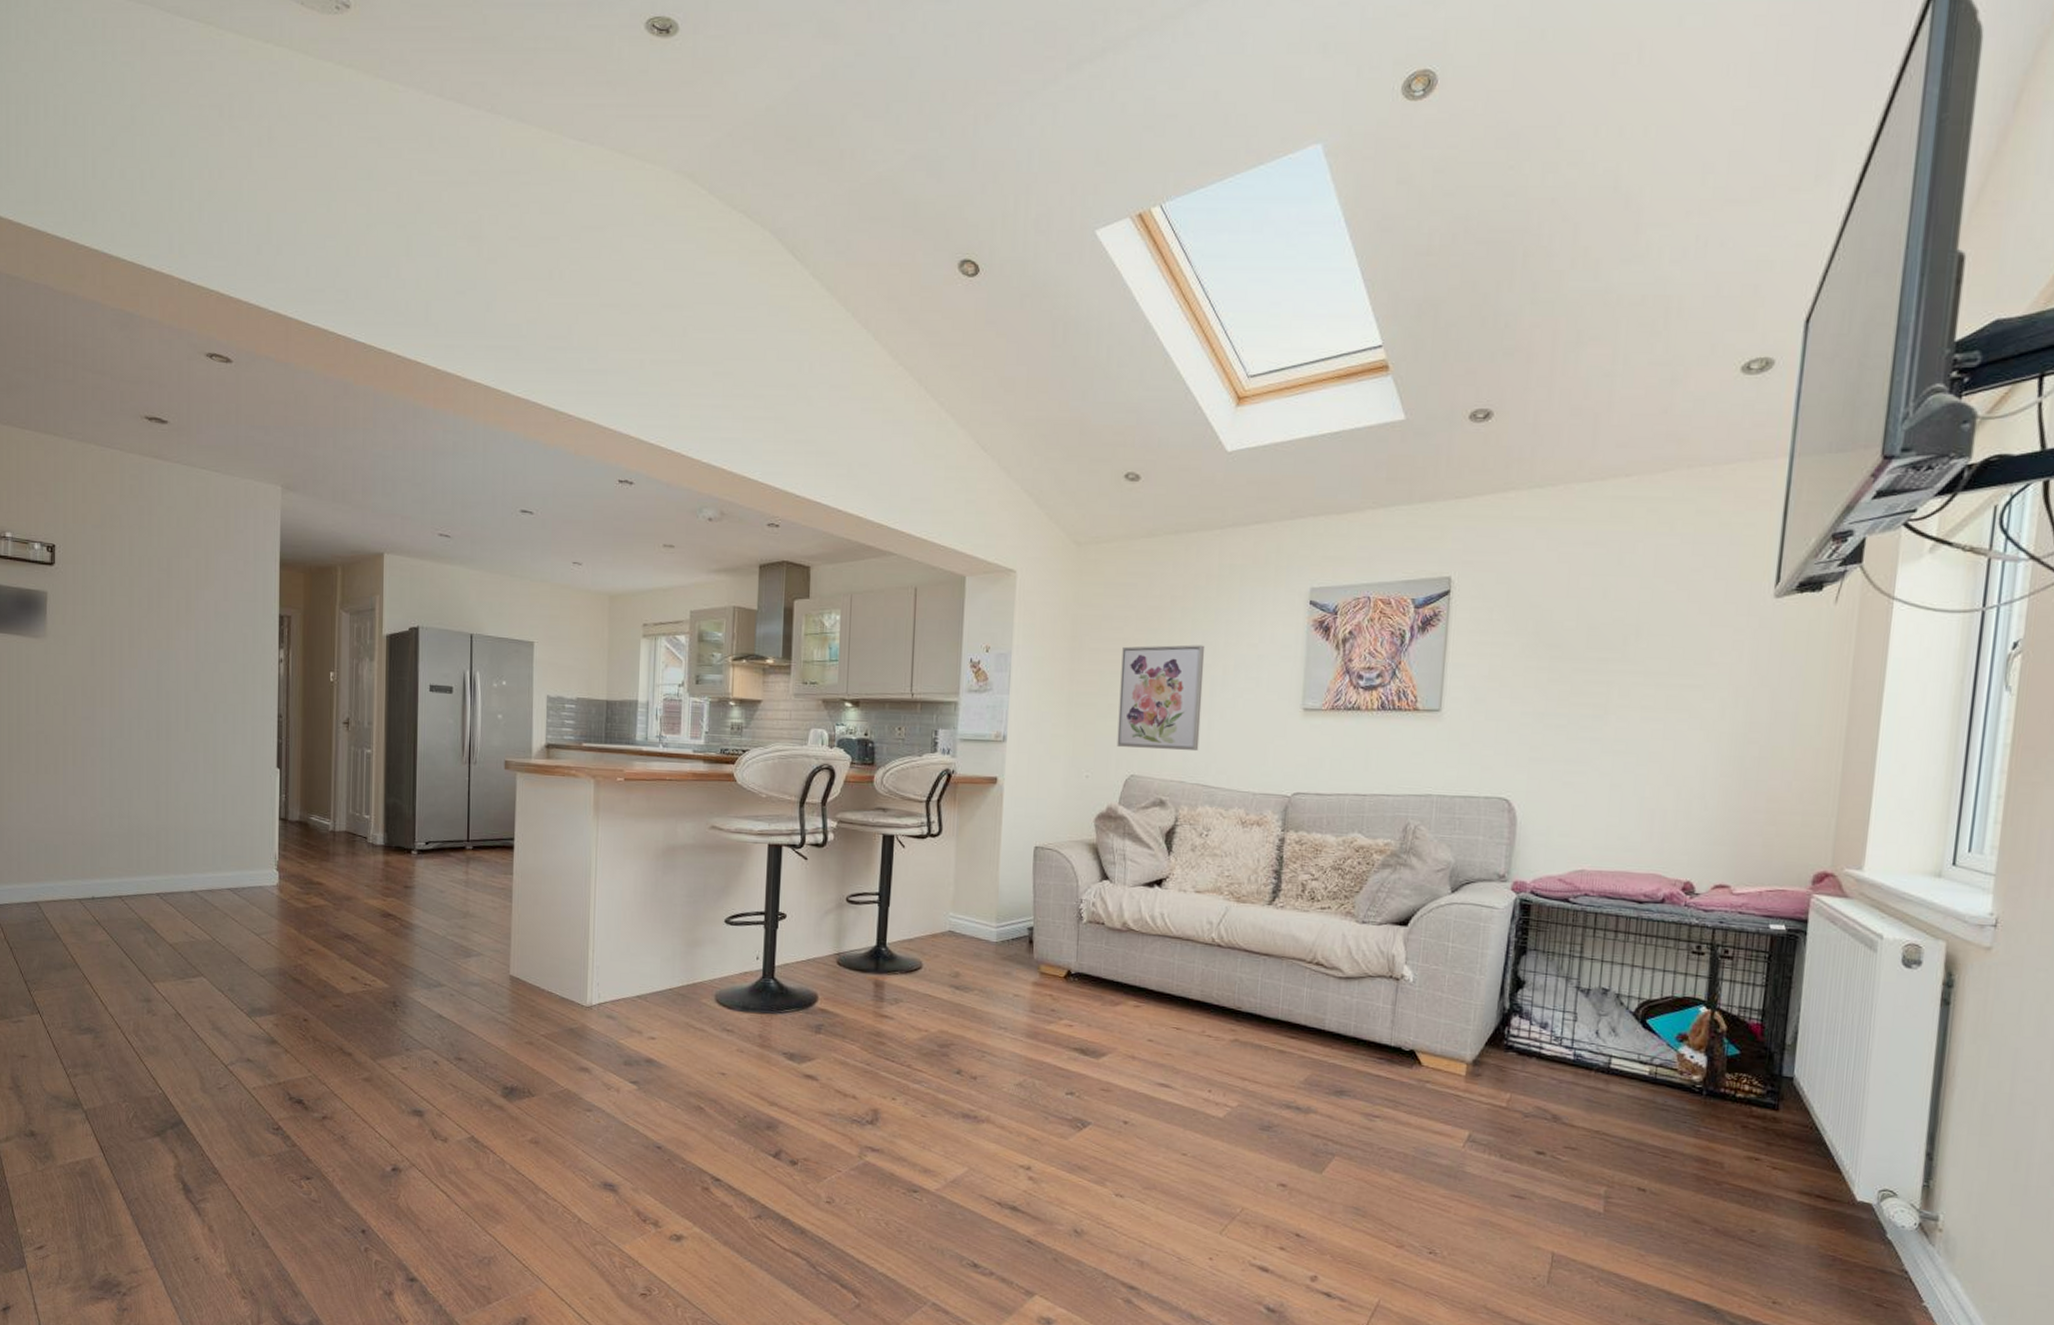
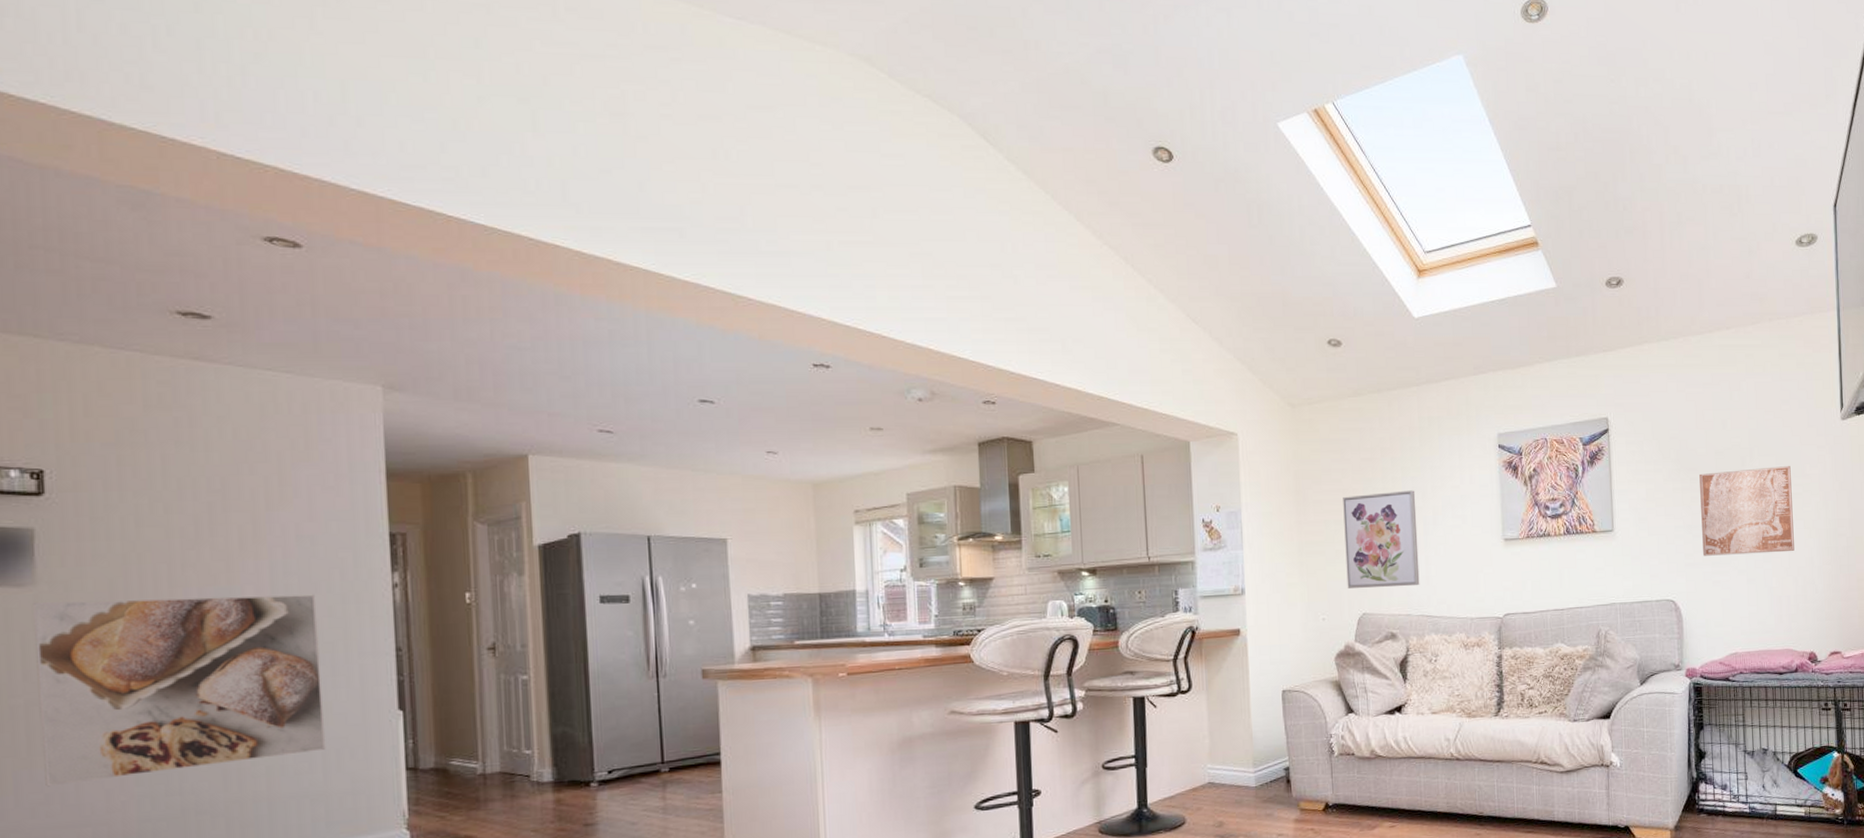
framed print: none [43,651,226,800] -> present [31,594,326,787]
wall art: none [1554,650,1692,757] -> present [1699,466,1795,556]

